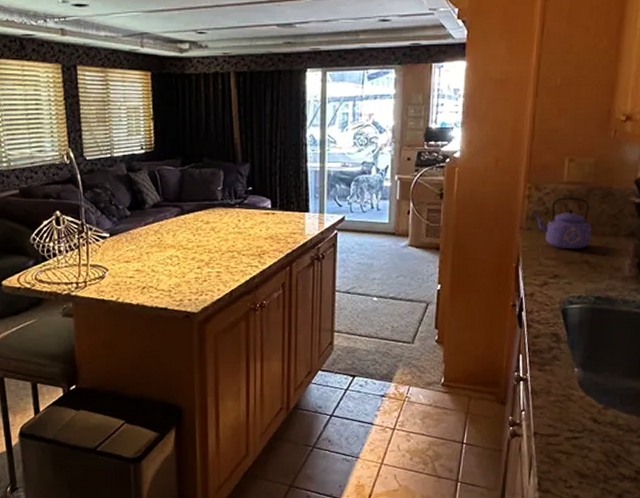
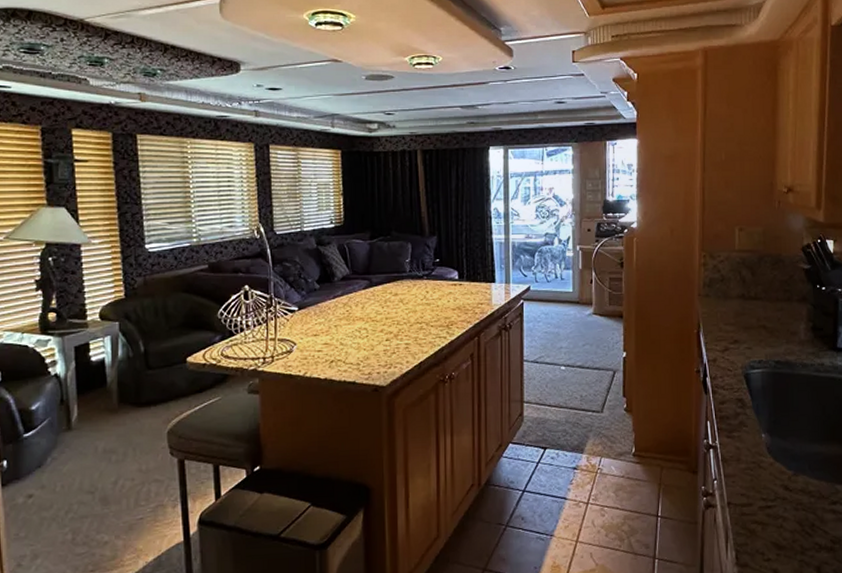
kettle: present [533,197,592,250] -> none [709,264,766,315]

